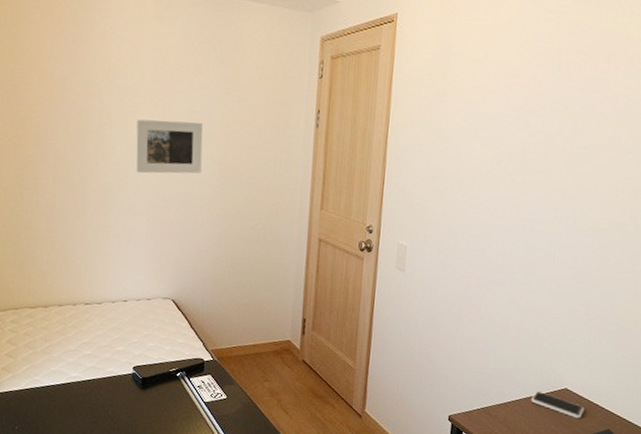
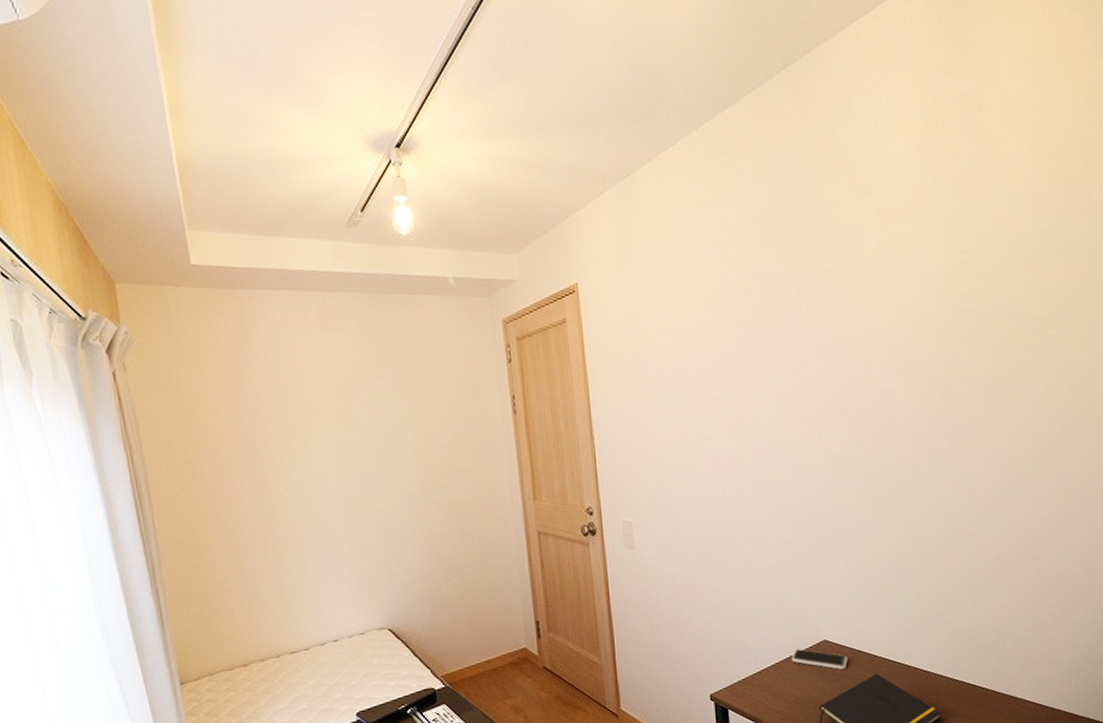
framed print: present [136,119,203,174] -> none [318,430,398,497]

